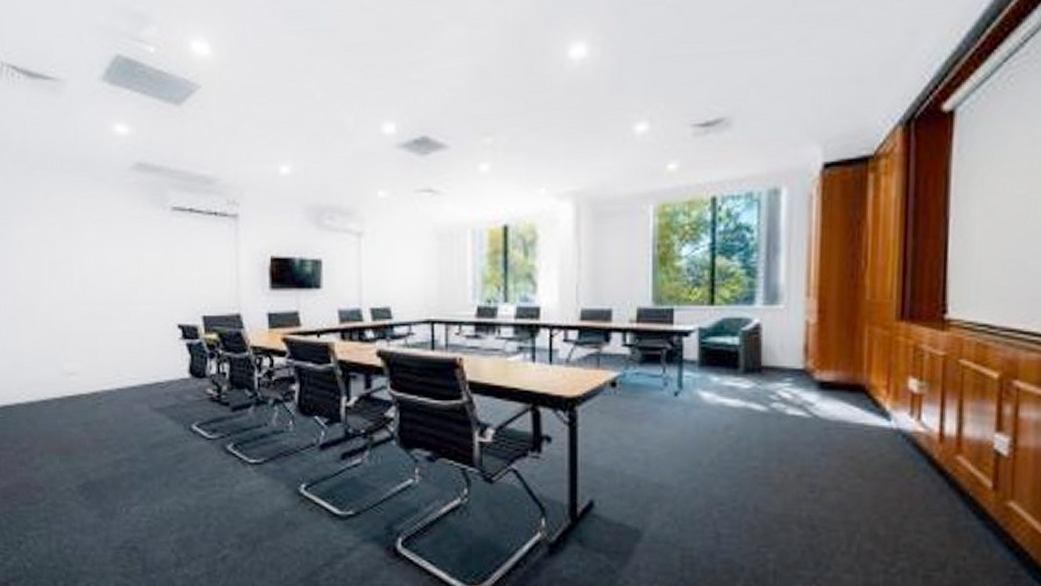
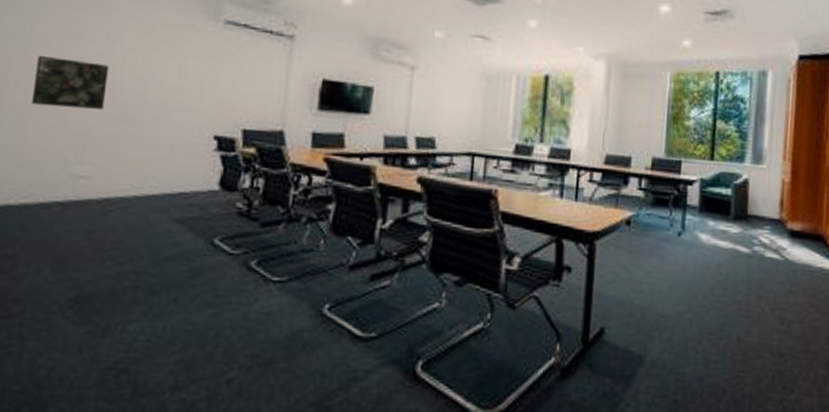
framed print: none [18,262,79,310] -> present [31,55,110,110]

